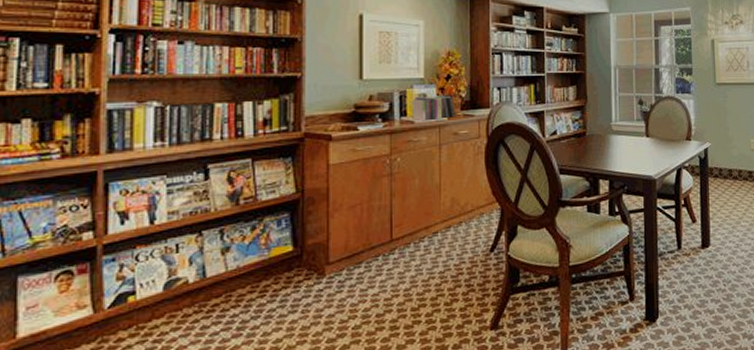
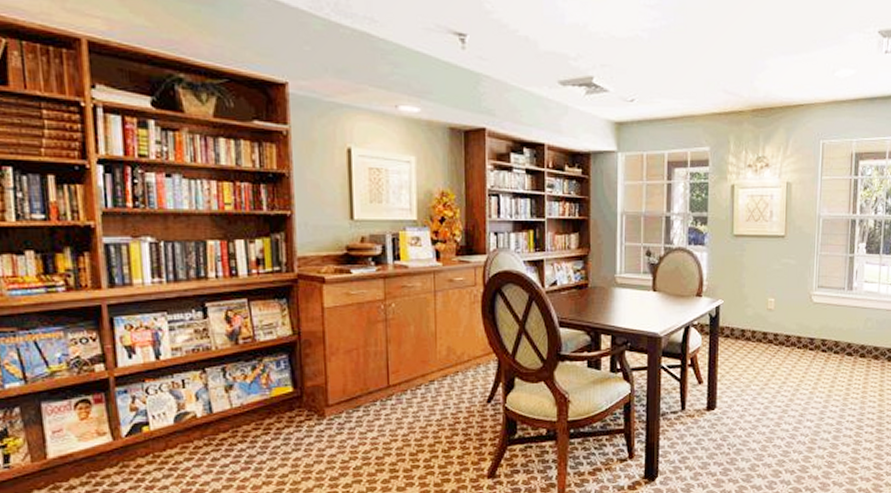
books: present [413,95,455,121] -> none [406,239,450,266]

